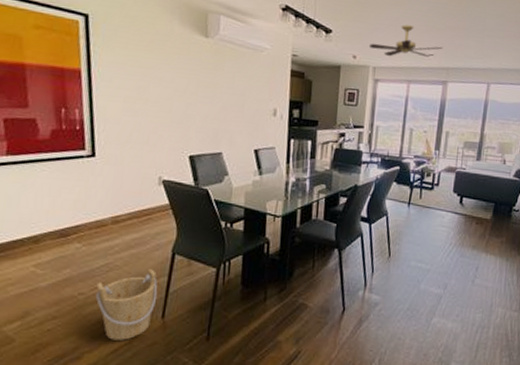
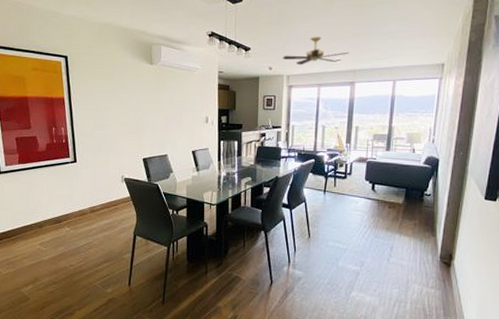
bucket: present [95,269,158,340] -> none [81,247,125,302]

